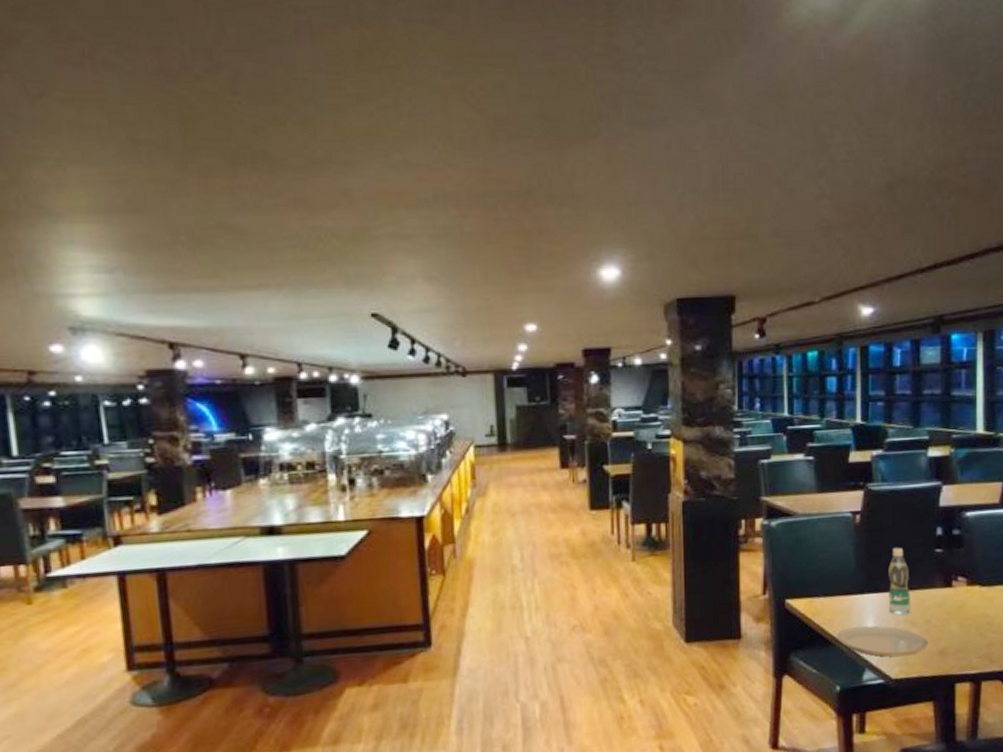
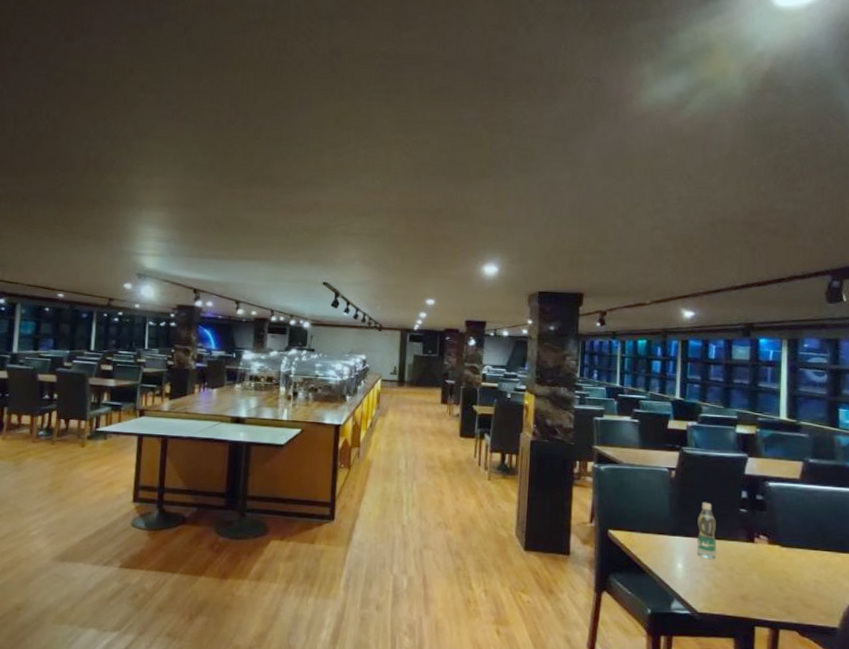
plate: present [837,625,929,657] -> none [650,561,732,595]

